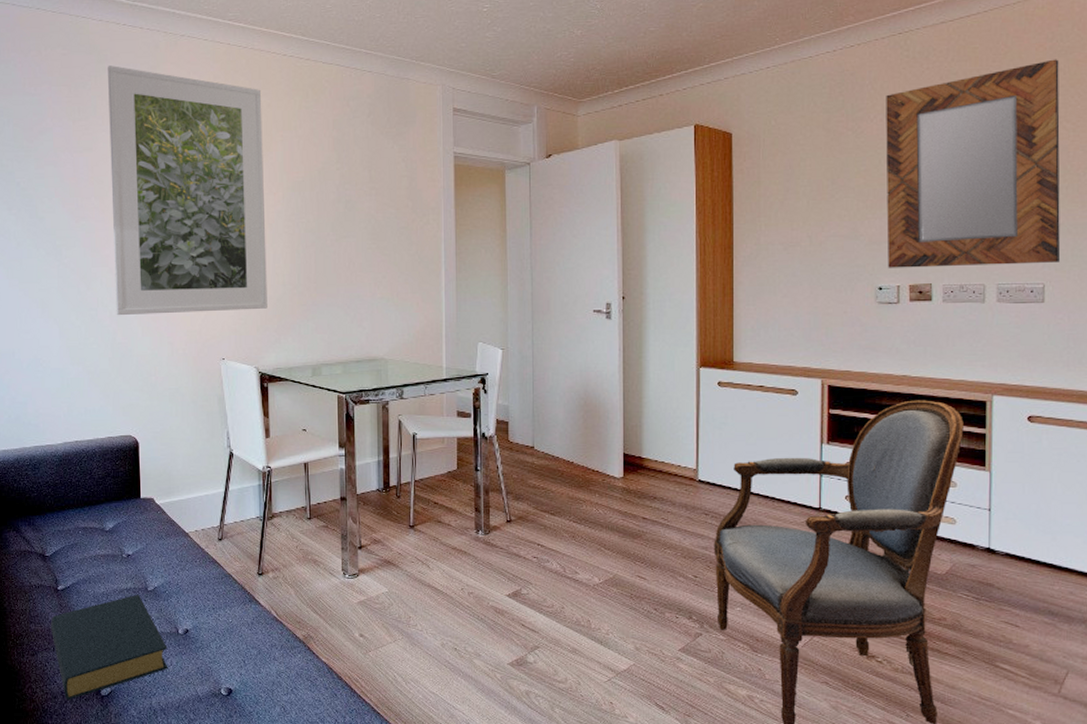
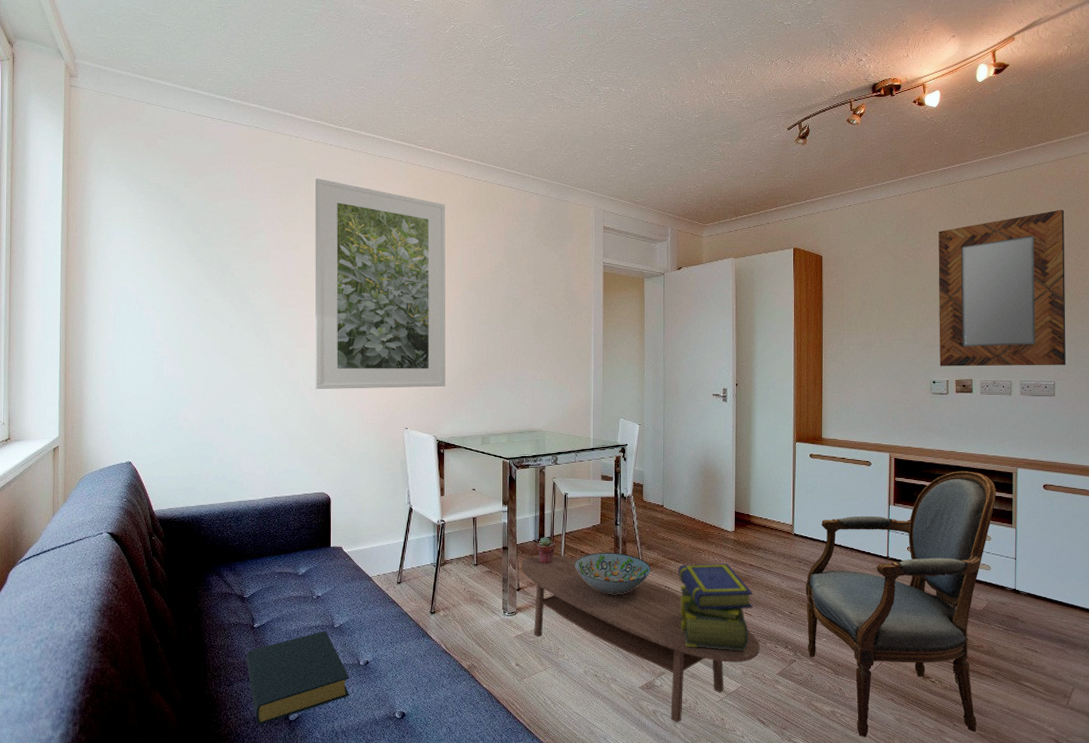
coffee table: none [362,507,657,706] -> present [521,555,760,723]
potted succulent: none [381,485,404,517] -> present [537,537,556,563]
decorative bowl: none [426,504,520,553] -> present [574,553,651,594]
stack of books: none [553,516,648,622] -> present [678,563,753,651]

